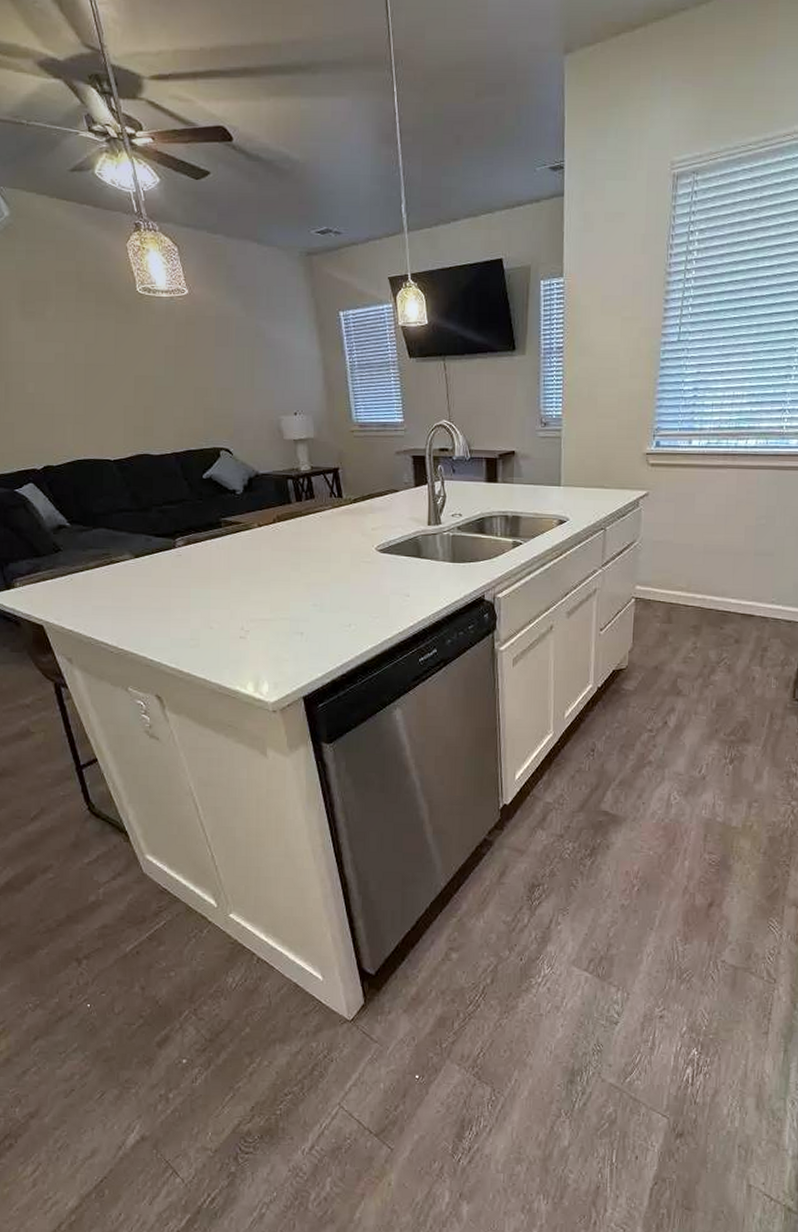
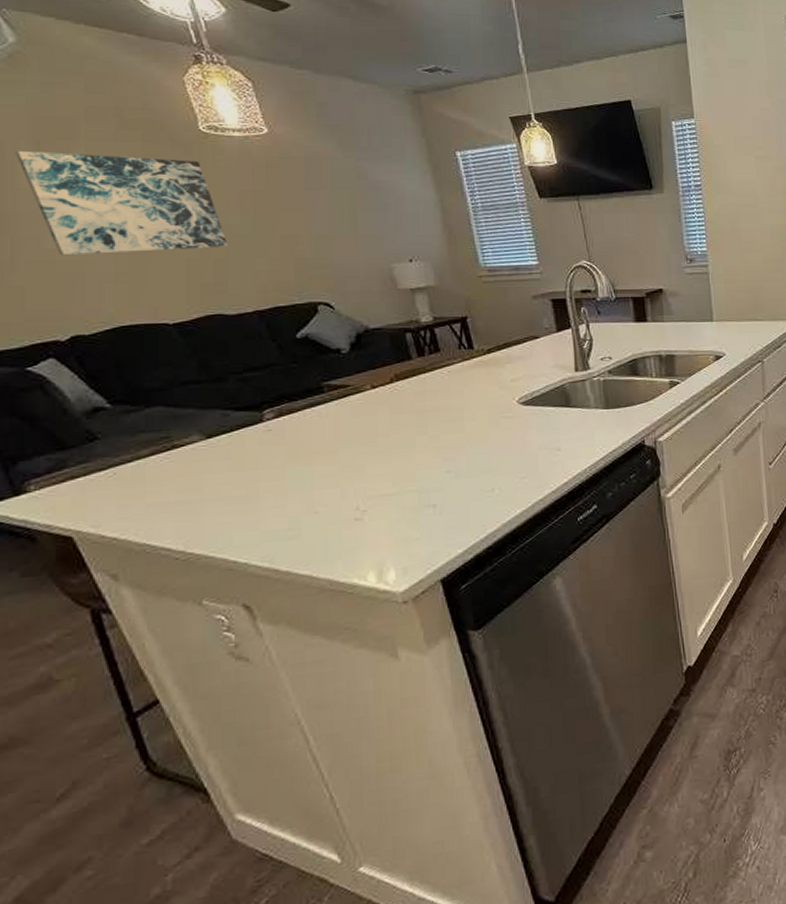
wall art: none [9,309,155,399] -> present [16,150,229,256]

